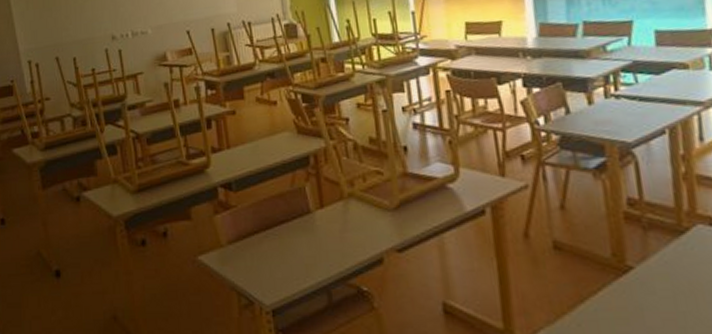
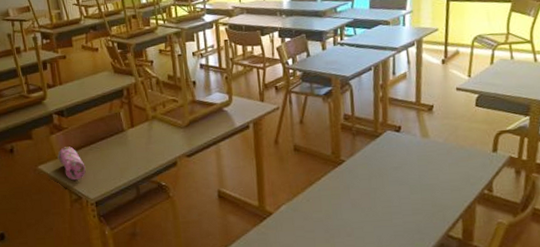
pencil case: none [223,231,260,278] -> present [58,146,86,181]

